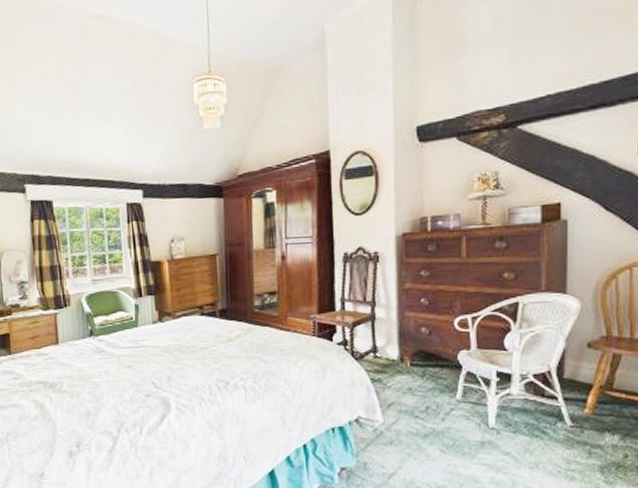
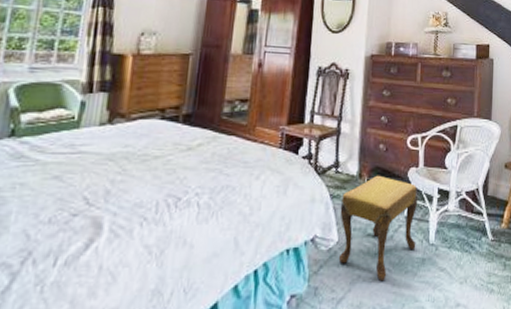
footstool: none [382,359,473,462] -> present [338,175,418,282]

